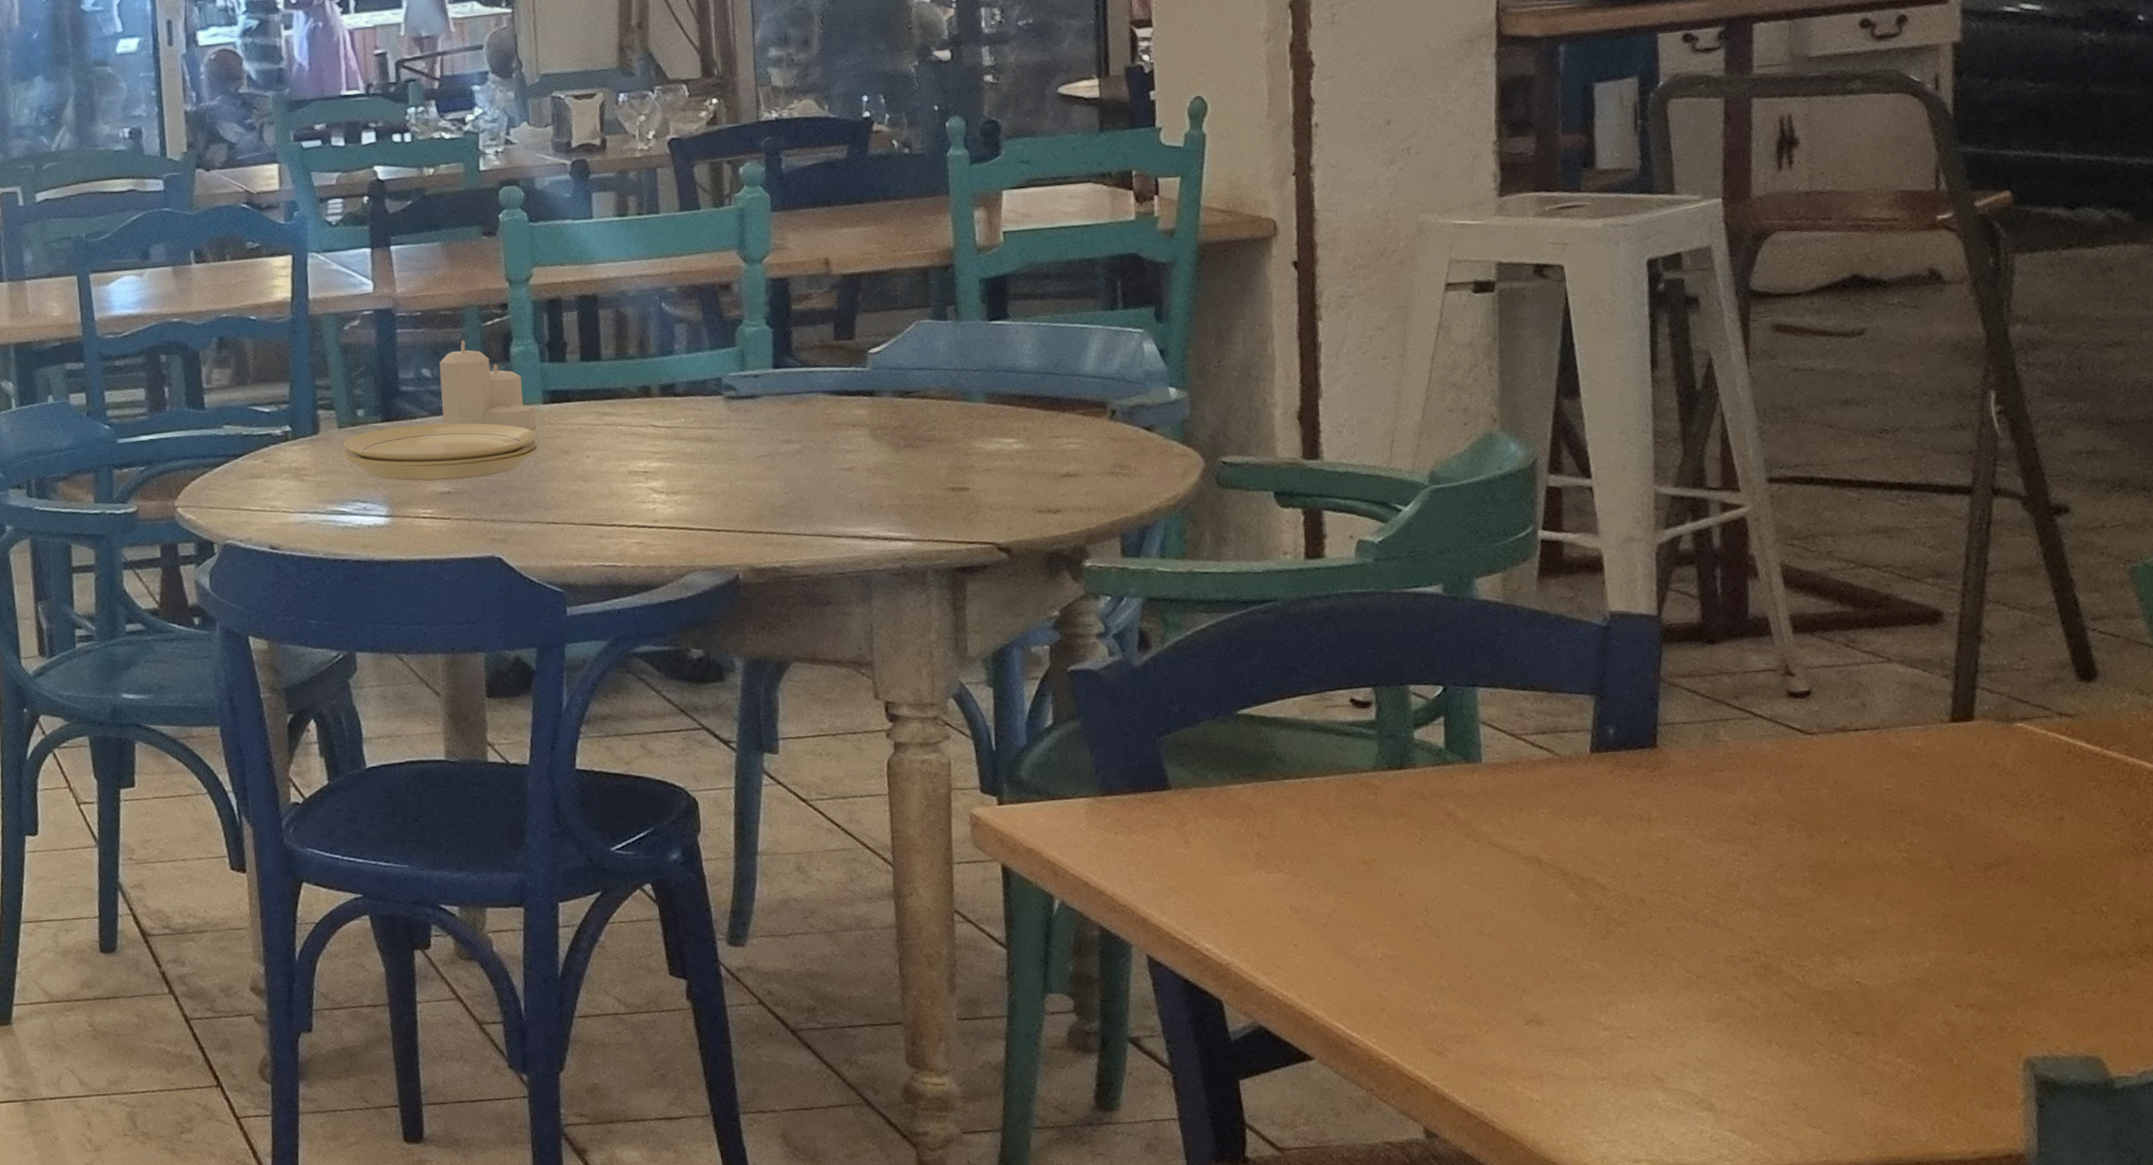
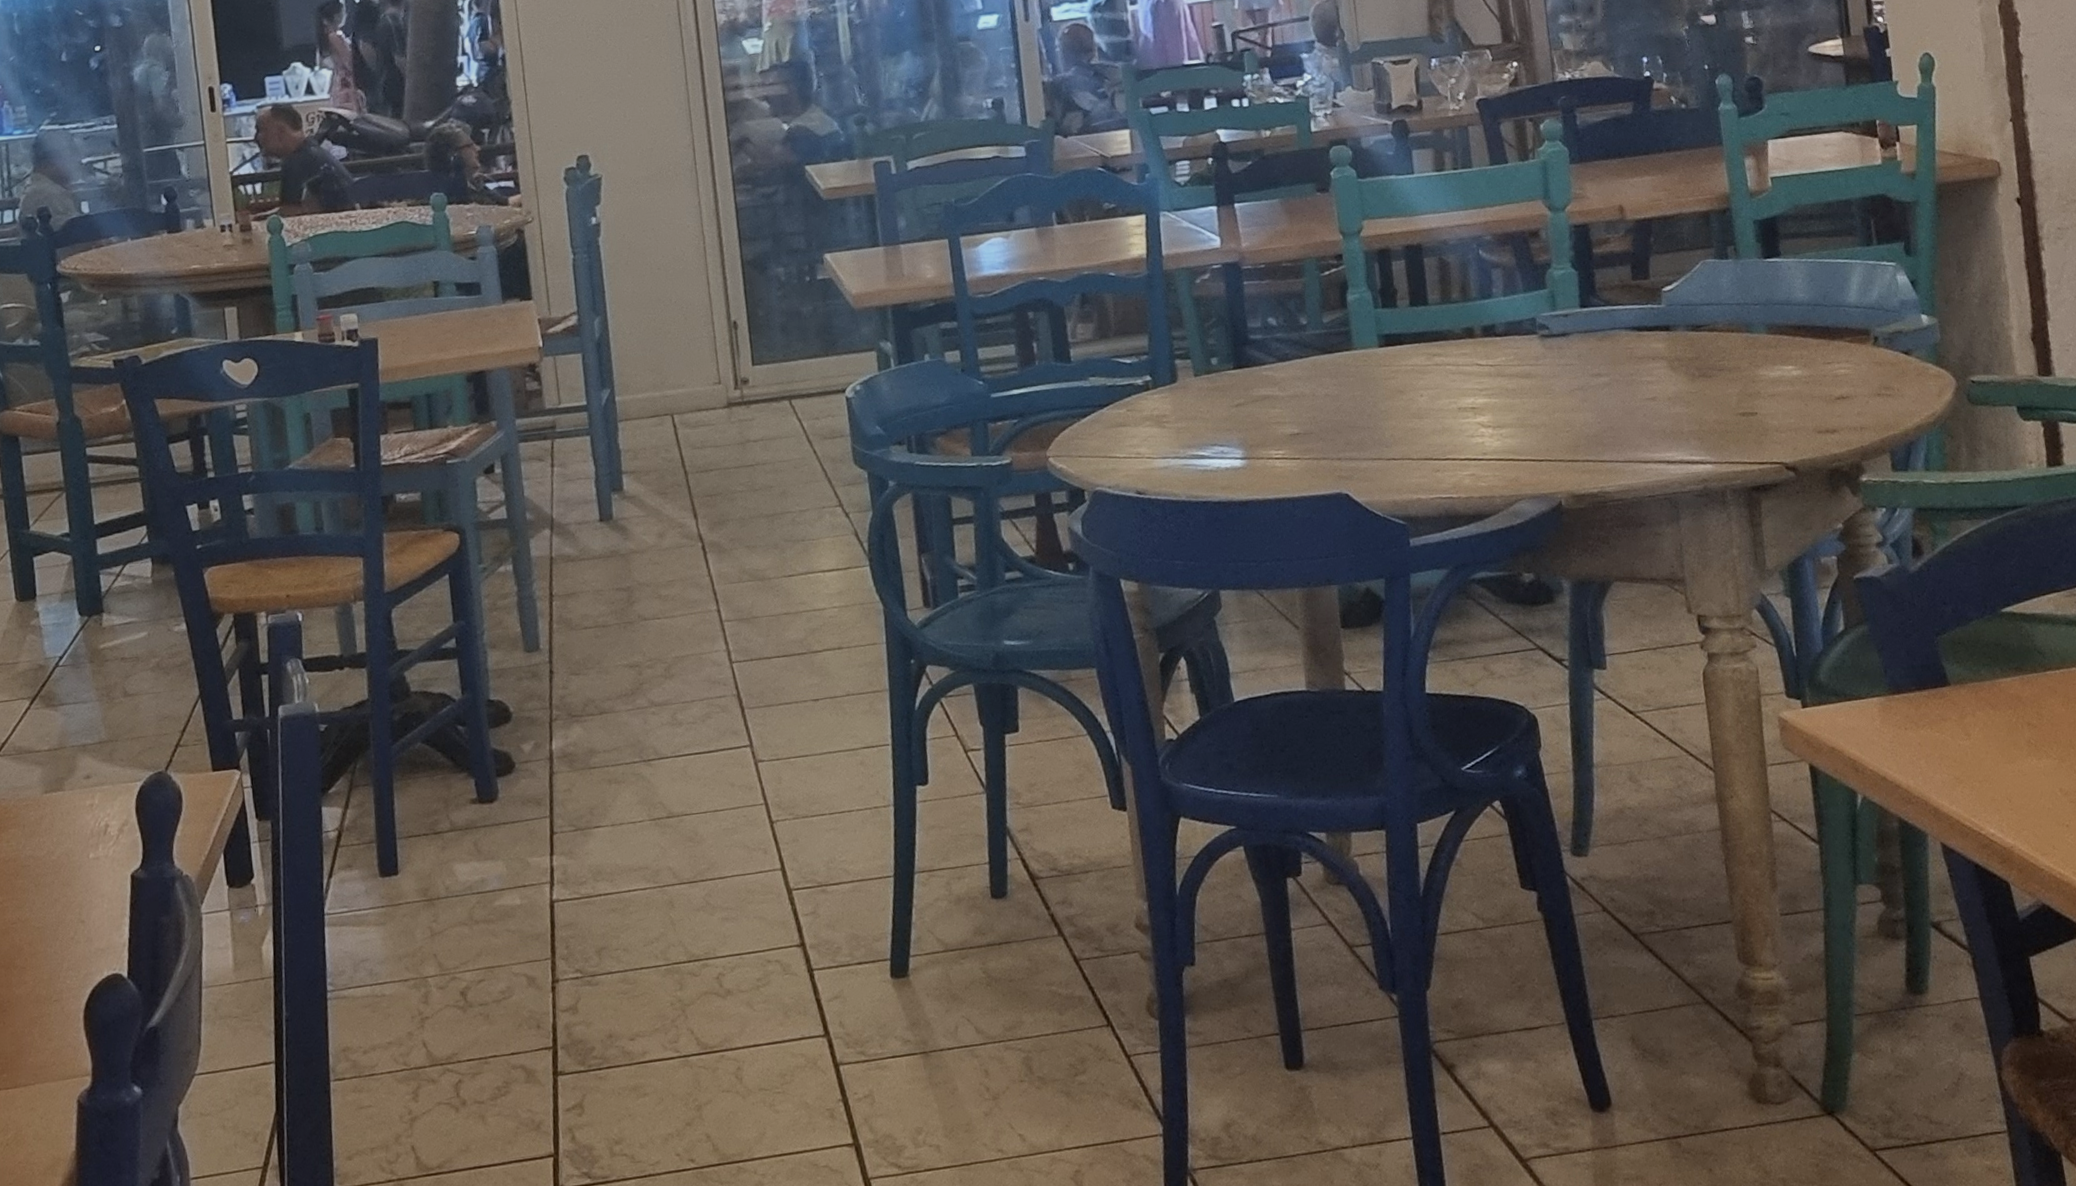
plate: present [342,423,538,481] -> none [1199,367,1377,424]
candle: present [439,339,536,432] -> none [1283,289,1374,374]

